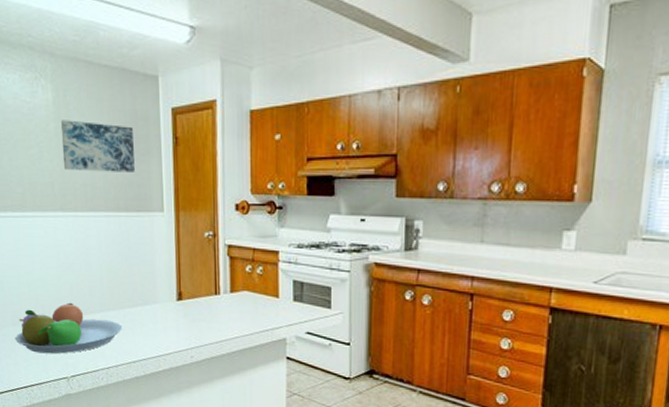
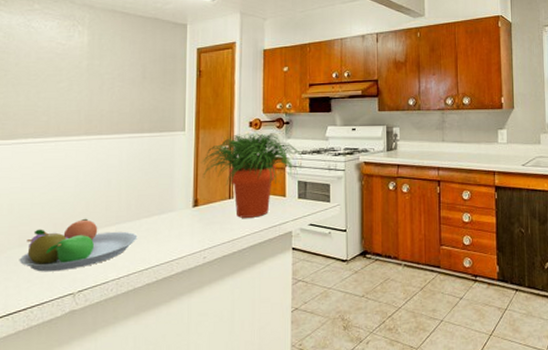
wall art: present [60,120,135,172] -> none [92,58,161,100]
potted plant: none [184,218,299,319] -> present [202,133,303,218]

